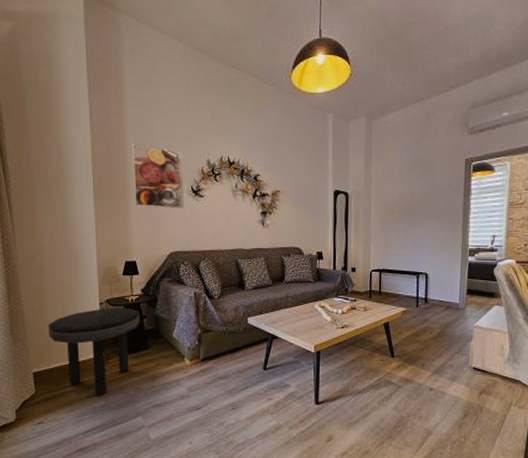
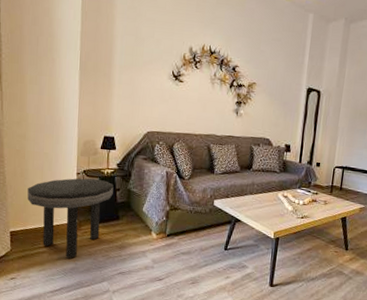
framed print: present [132,142,184,208] -> none [117,24,168,91]

